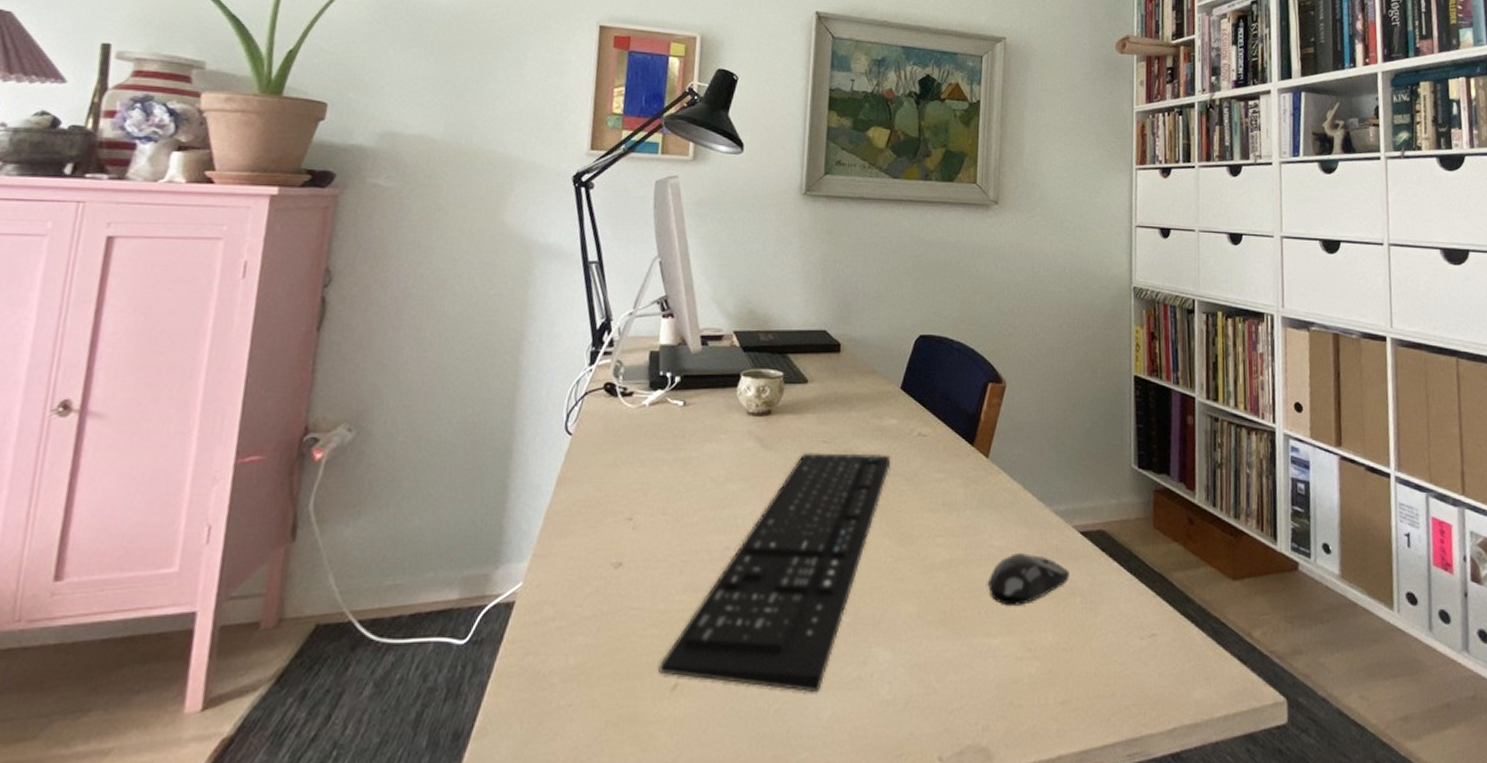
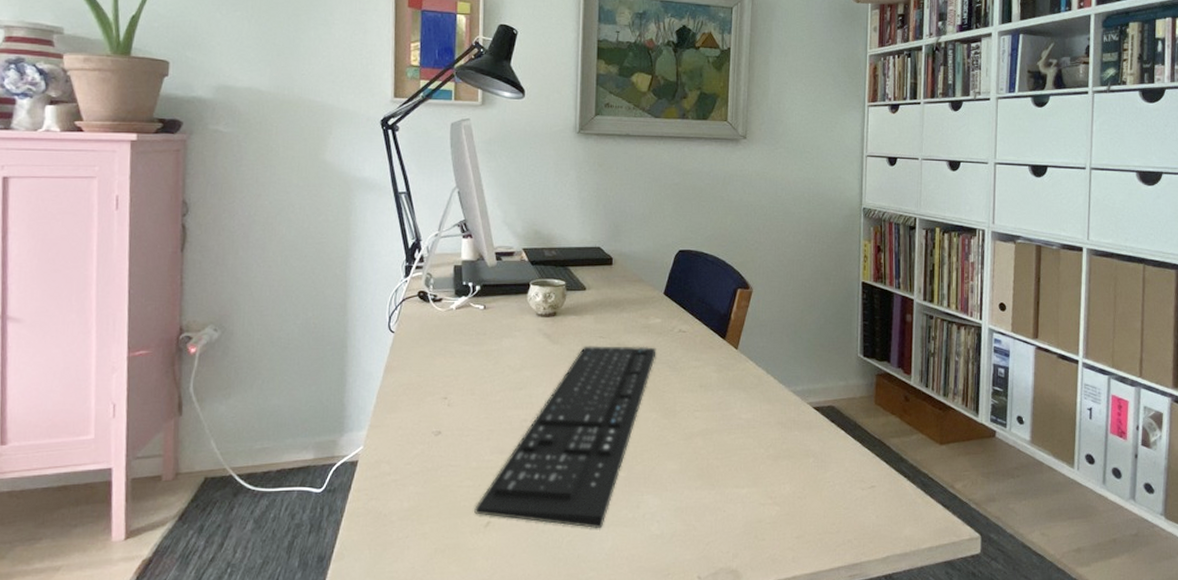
computer mouse: present [988,553,1069,606] -> none [737,424,804,464]

